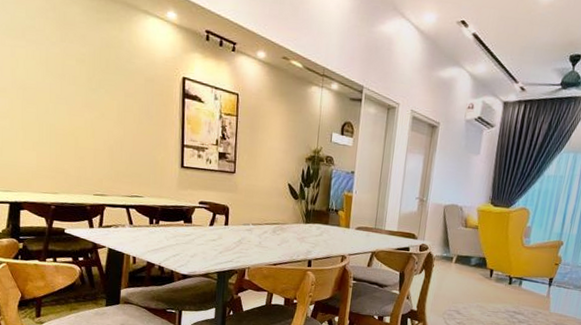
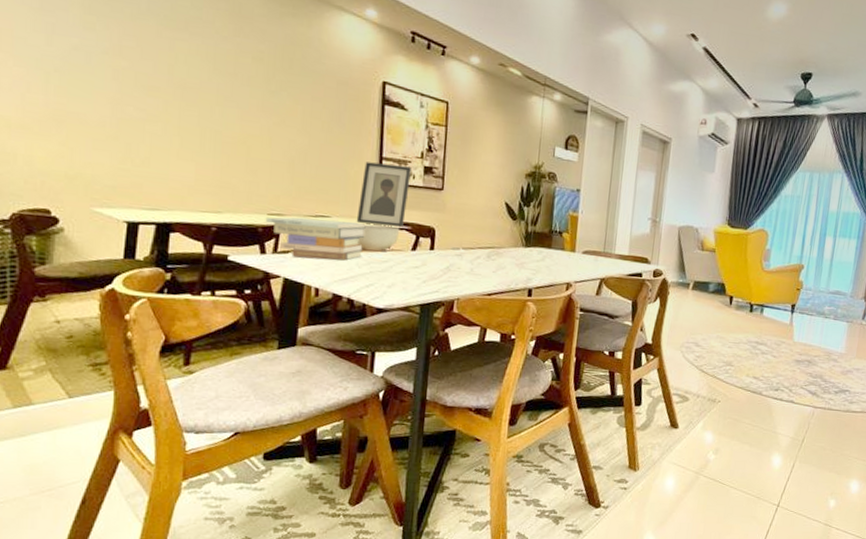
books: none [92,197,172,234] -> present [265,217,366,261]
picture frame: none [164,149,209,206] -> present [356,161,412,227]
bowl: none [165,203,200,227] -> present [357,224,400,252]

